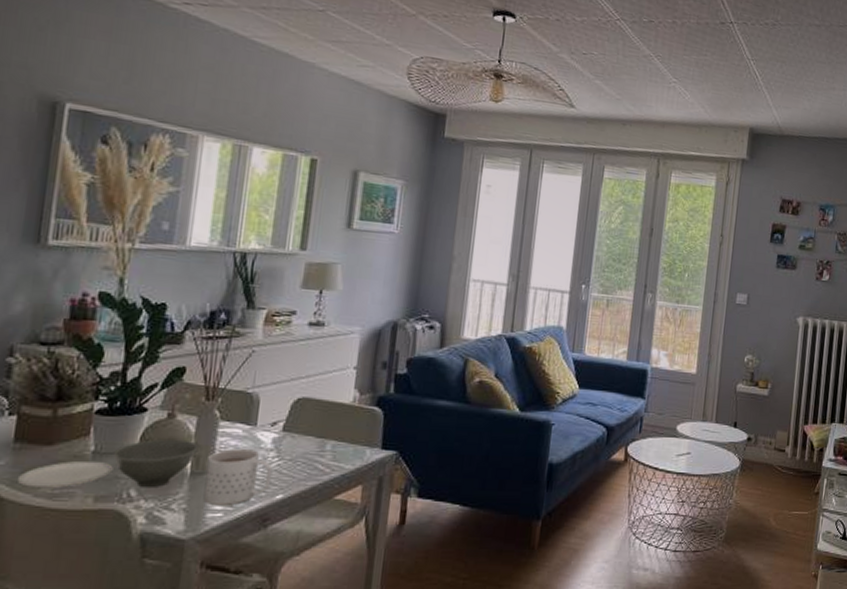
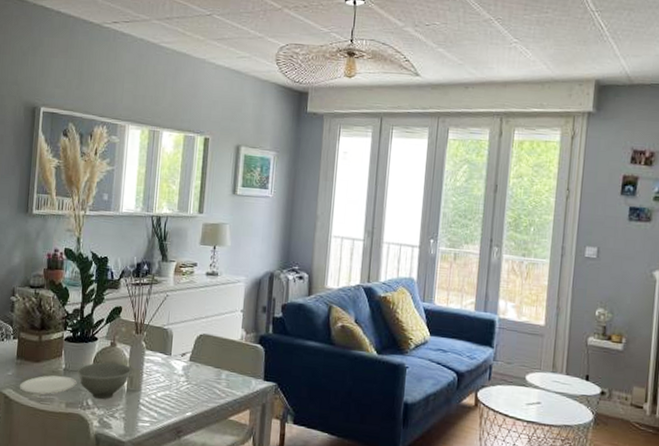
mug: present [203,449,273,505] -> none [136,373,184,418]

